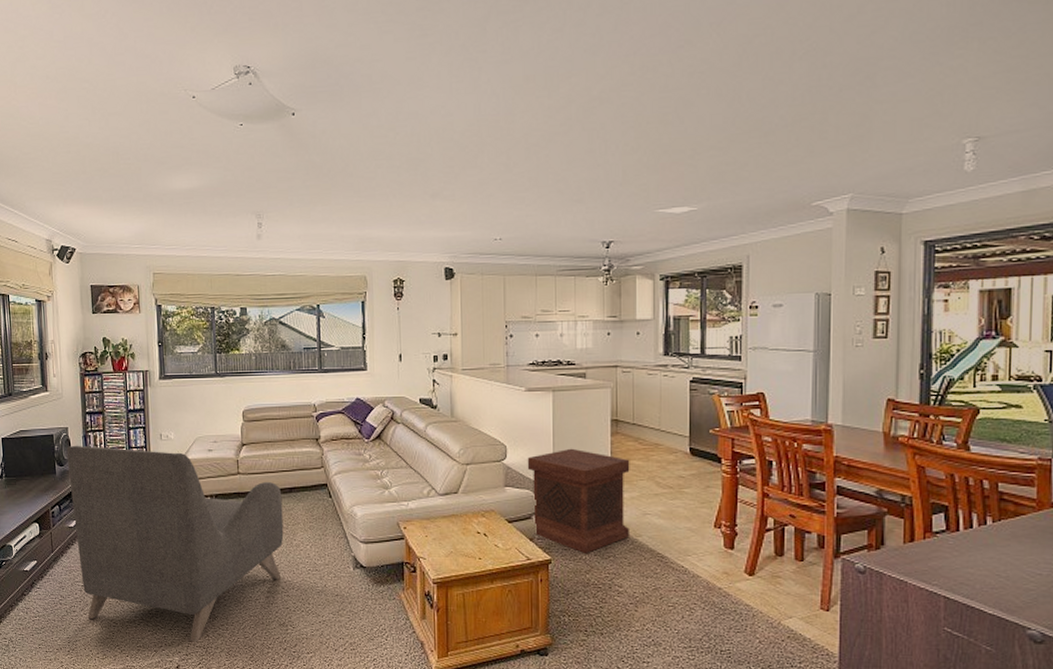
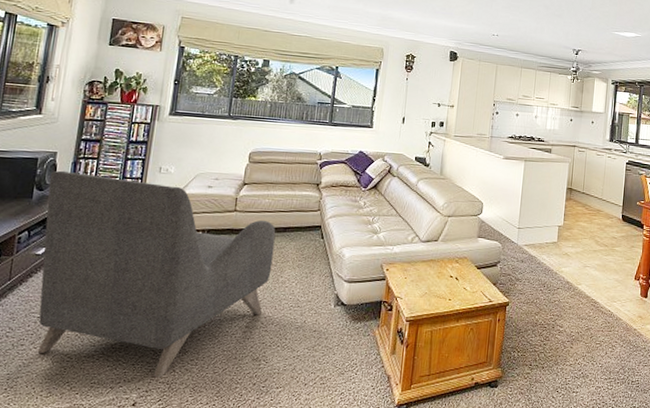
side table: present [527,448,630,553] -> none [497,208,578,298]

